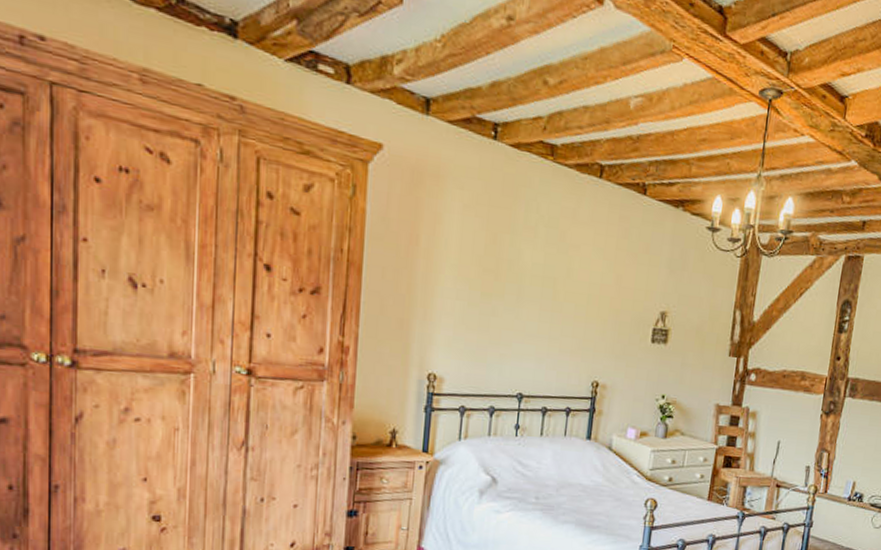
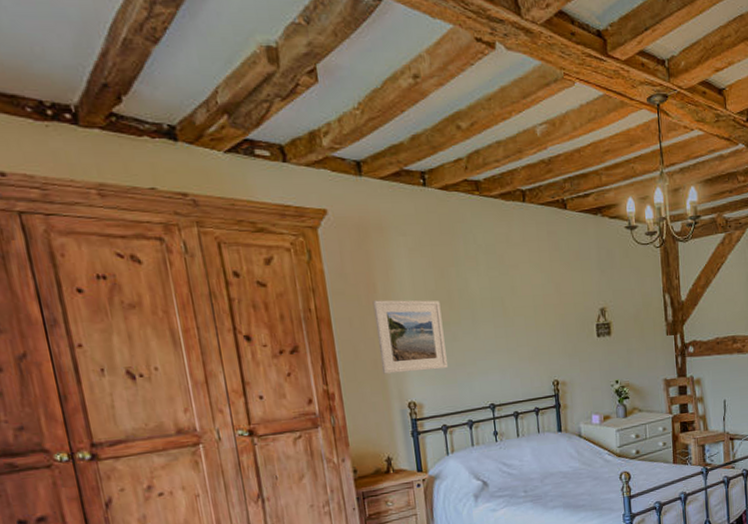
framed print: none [406,253,486,345] -> present [372,299,448,374]

